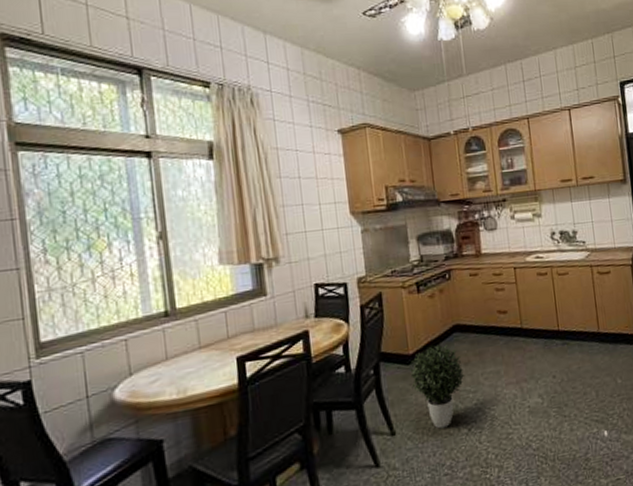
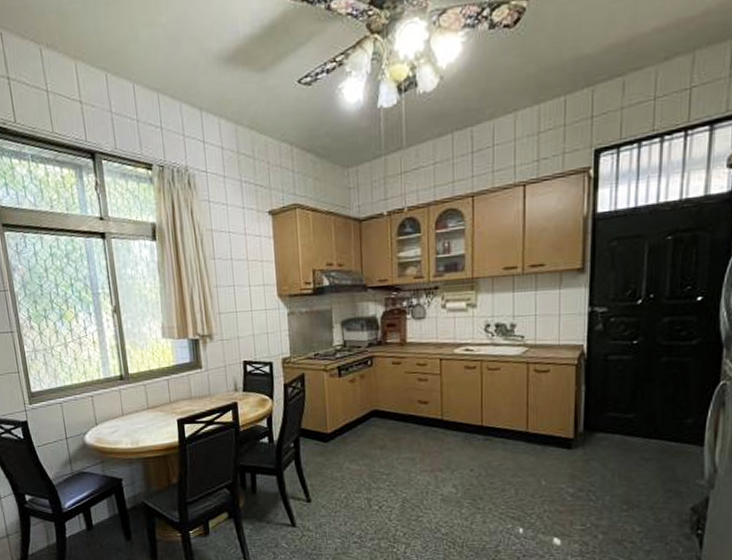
potted plant: present [409,344,465,429] -> none [327,427,380,502]

